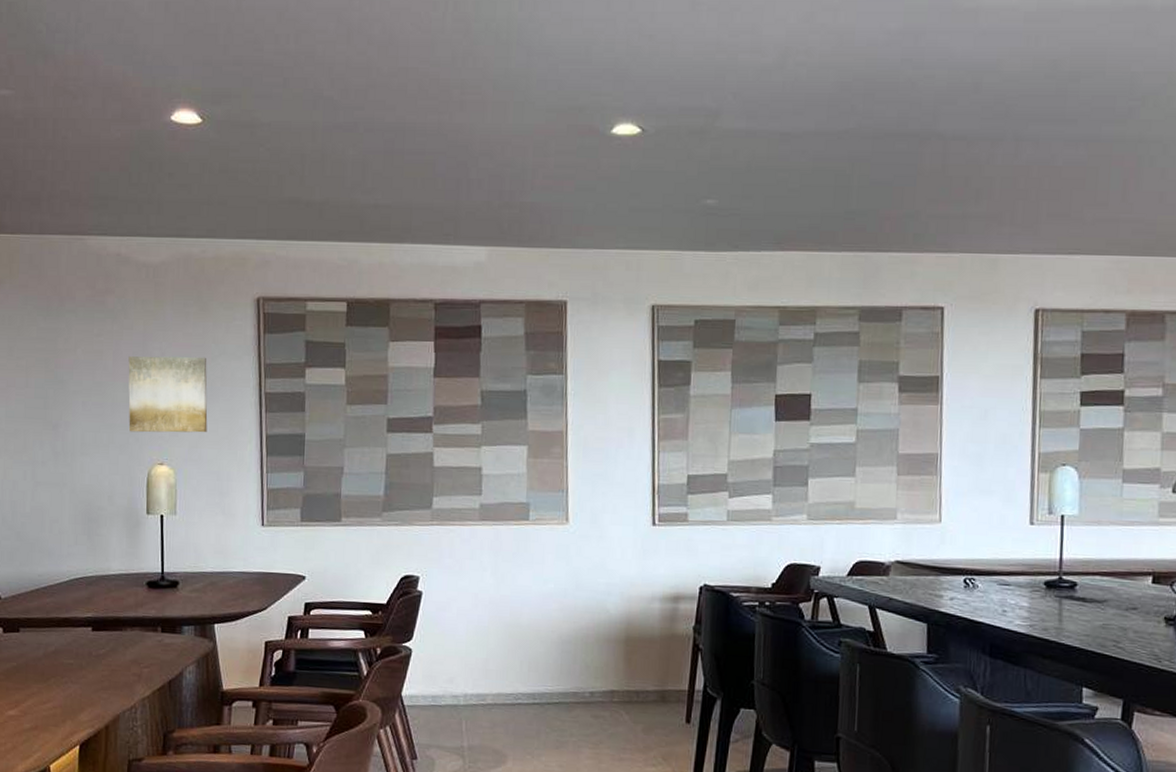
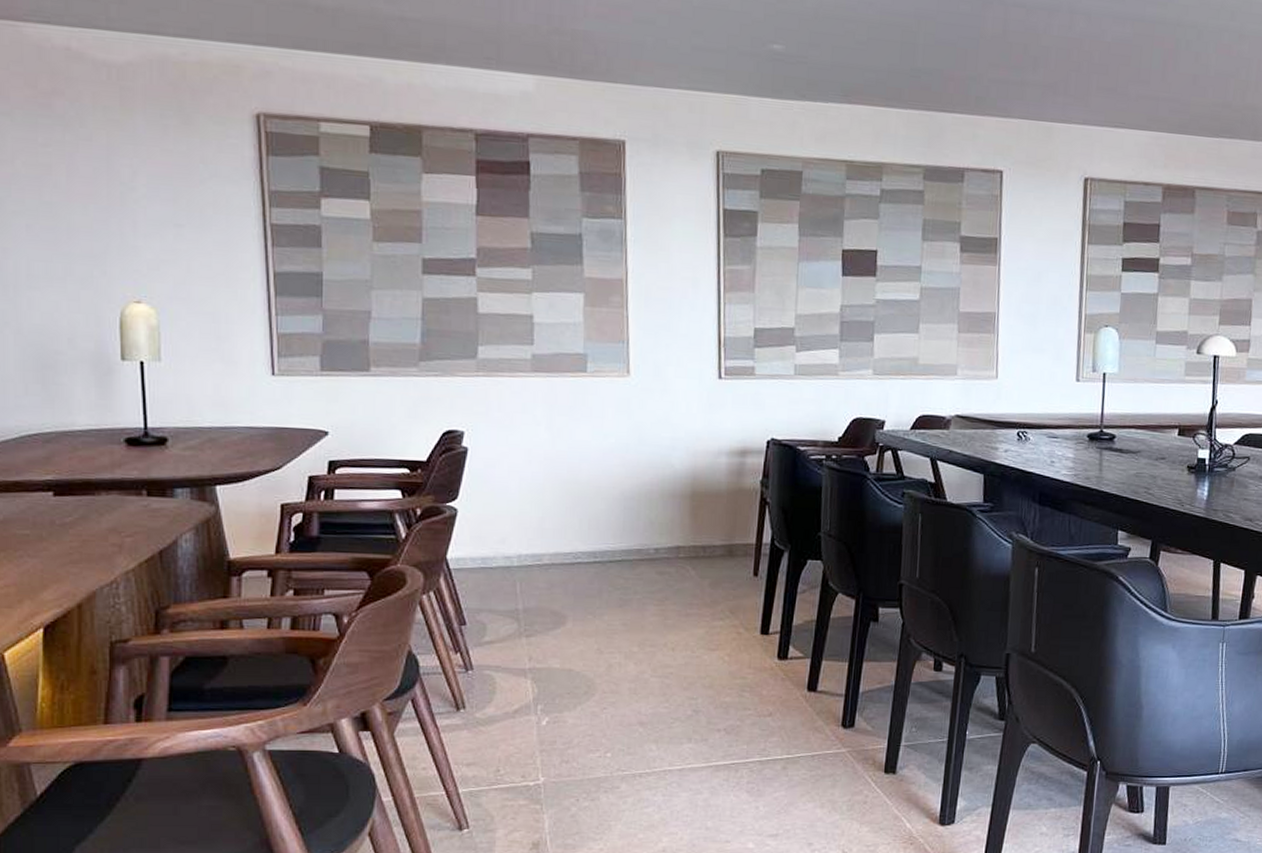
wall art: present [128,356,208,433] -> none [88,173,198,268]

